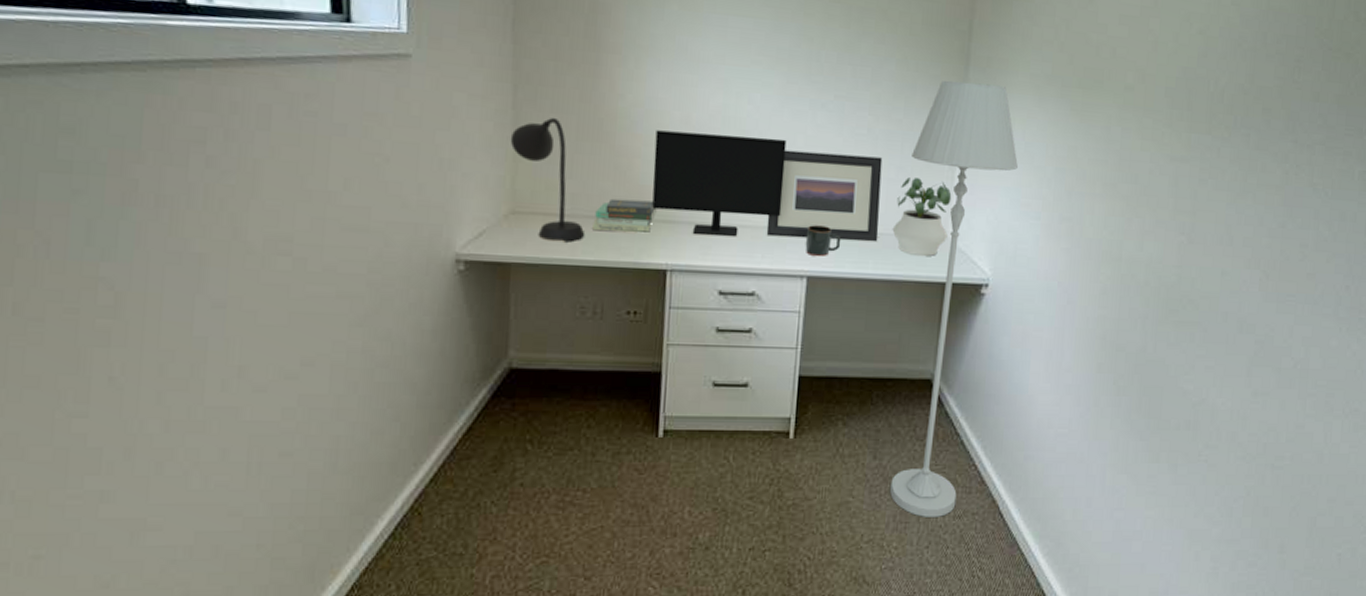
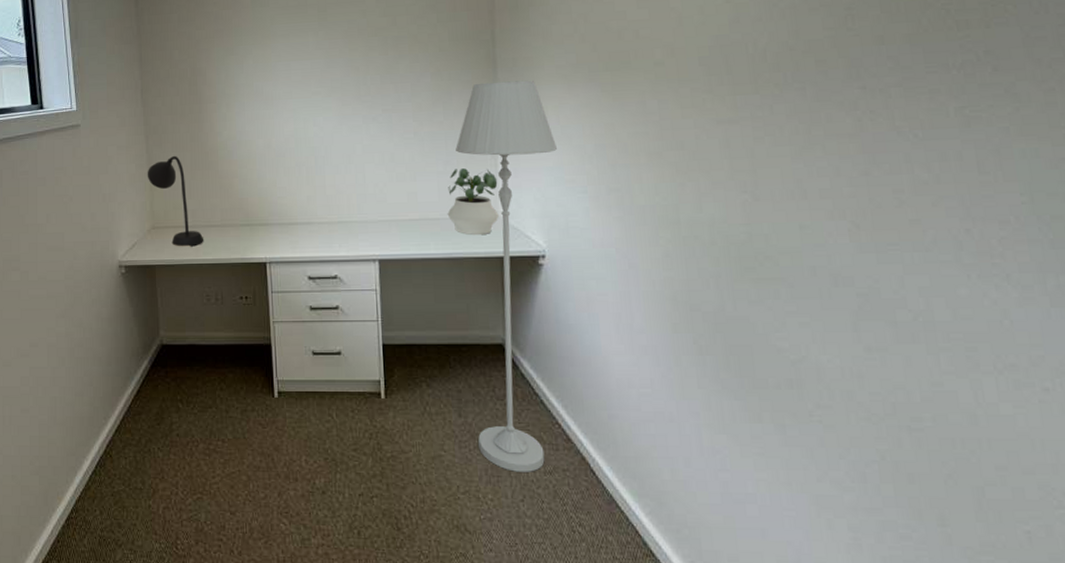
books: present [592,198,657,232] -> none [209,210,254,237]
monitor: present [652,130,787,237] -> none [247,150,351,233]
picture frame: present [766,150,883,242] -> none [340,155,436,229]
mug: present [805,225,841,257] -> none [373,216,404,243]

